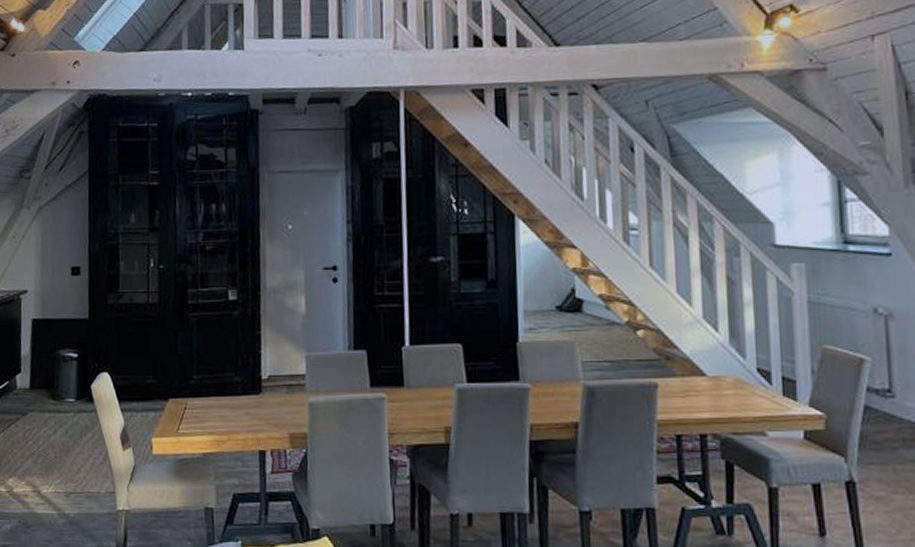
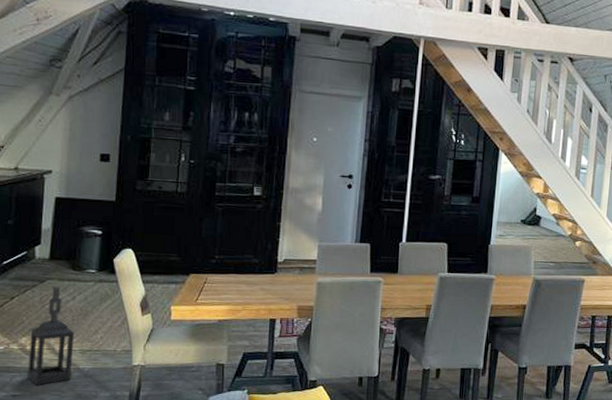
lantern: none [16,418,59,535] -> present [28,285,75,386]

